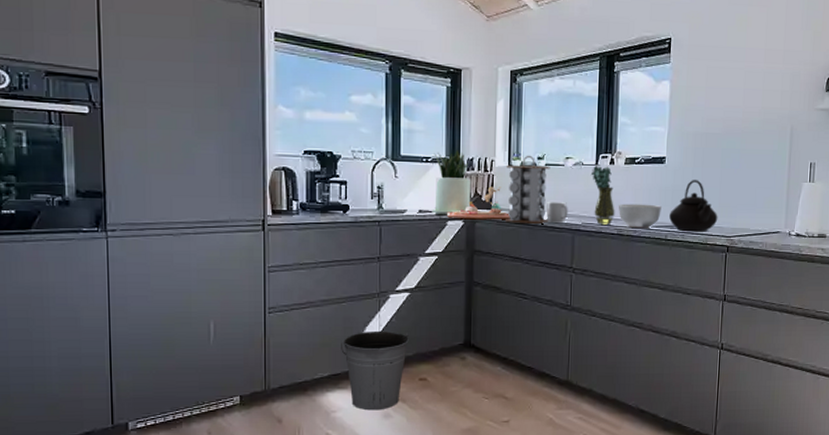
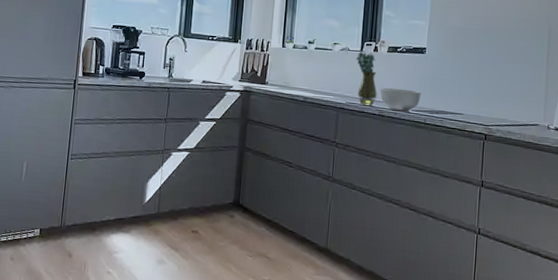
bucket: present [341,330,409,411] -> none [127,183,186,256]
planter: present [432,150,472,215] -> none [213,31,250,87]
food tray: present [447,186,511,220] -> none [226,64,282,95]
spice rack: present [506,155,550,225] -> none [277,39,320,101]
mug: present [545,202,568,224] -> none [313,81,334,102]
teapot: present [669,180,718,232] -> none [428,70,476,119]

